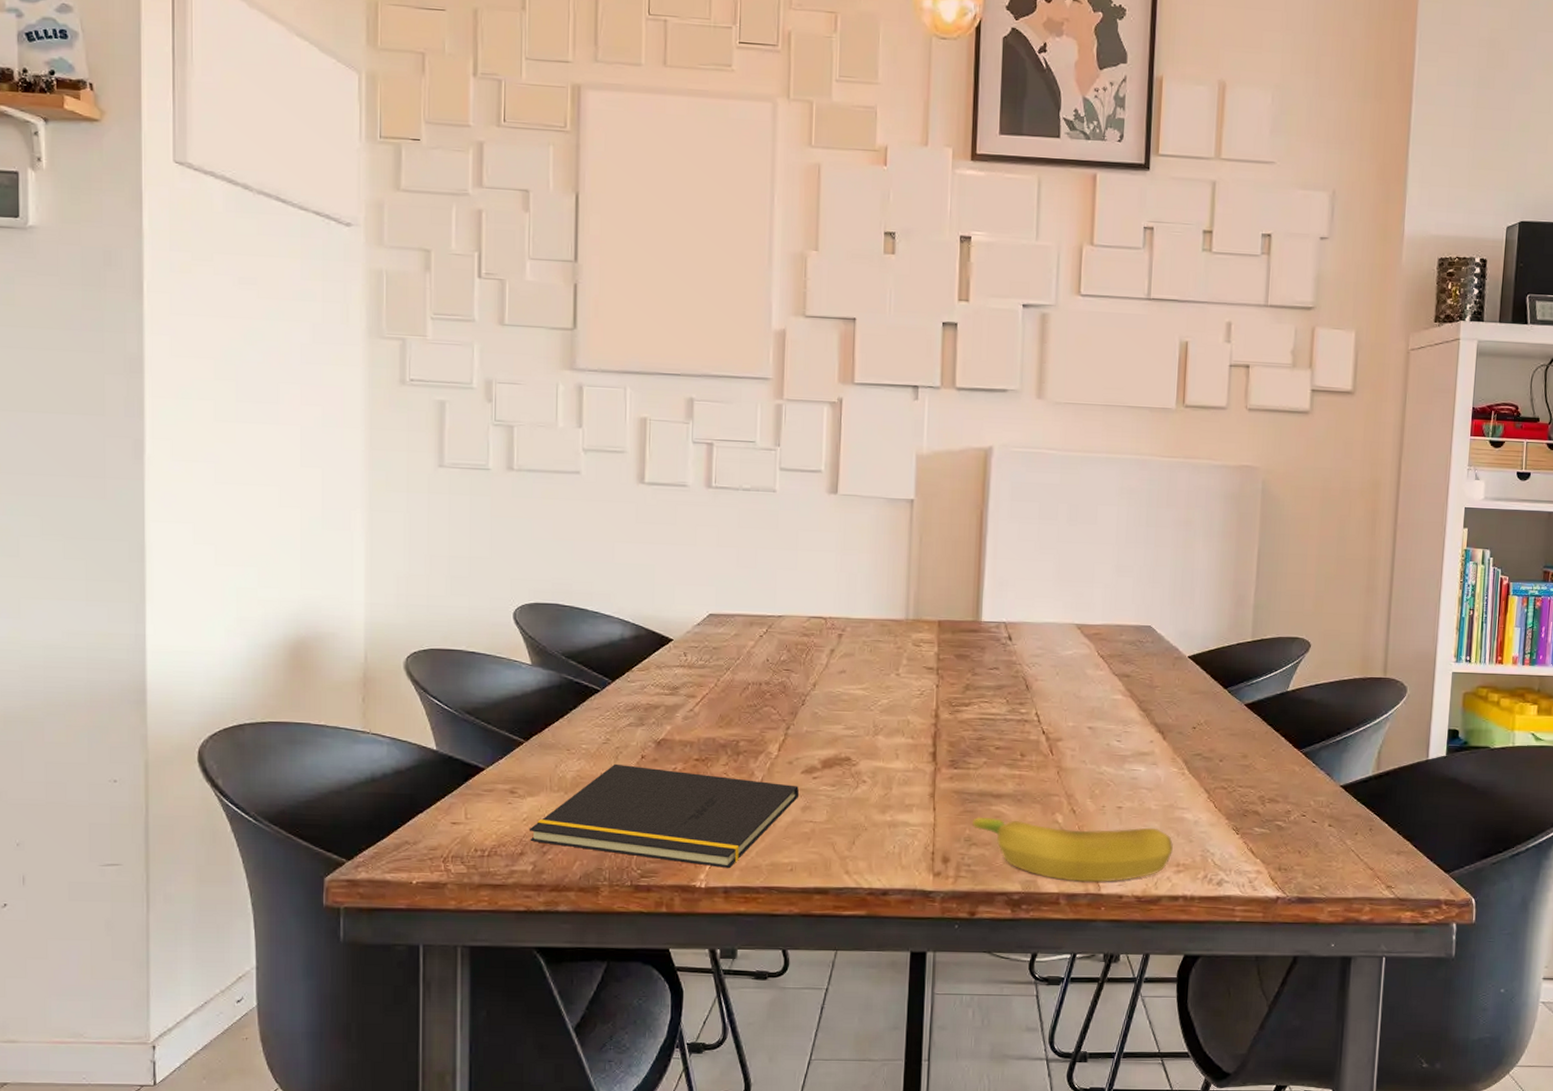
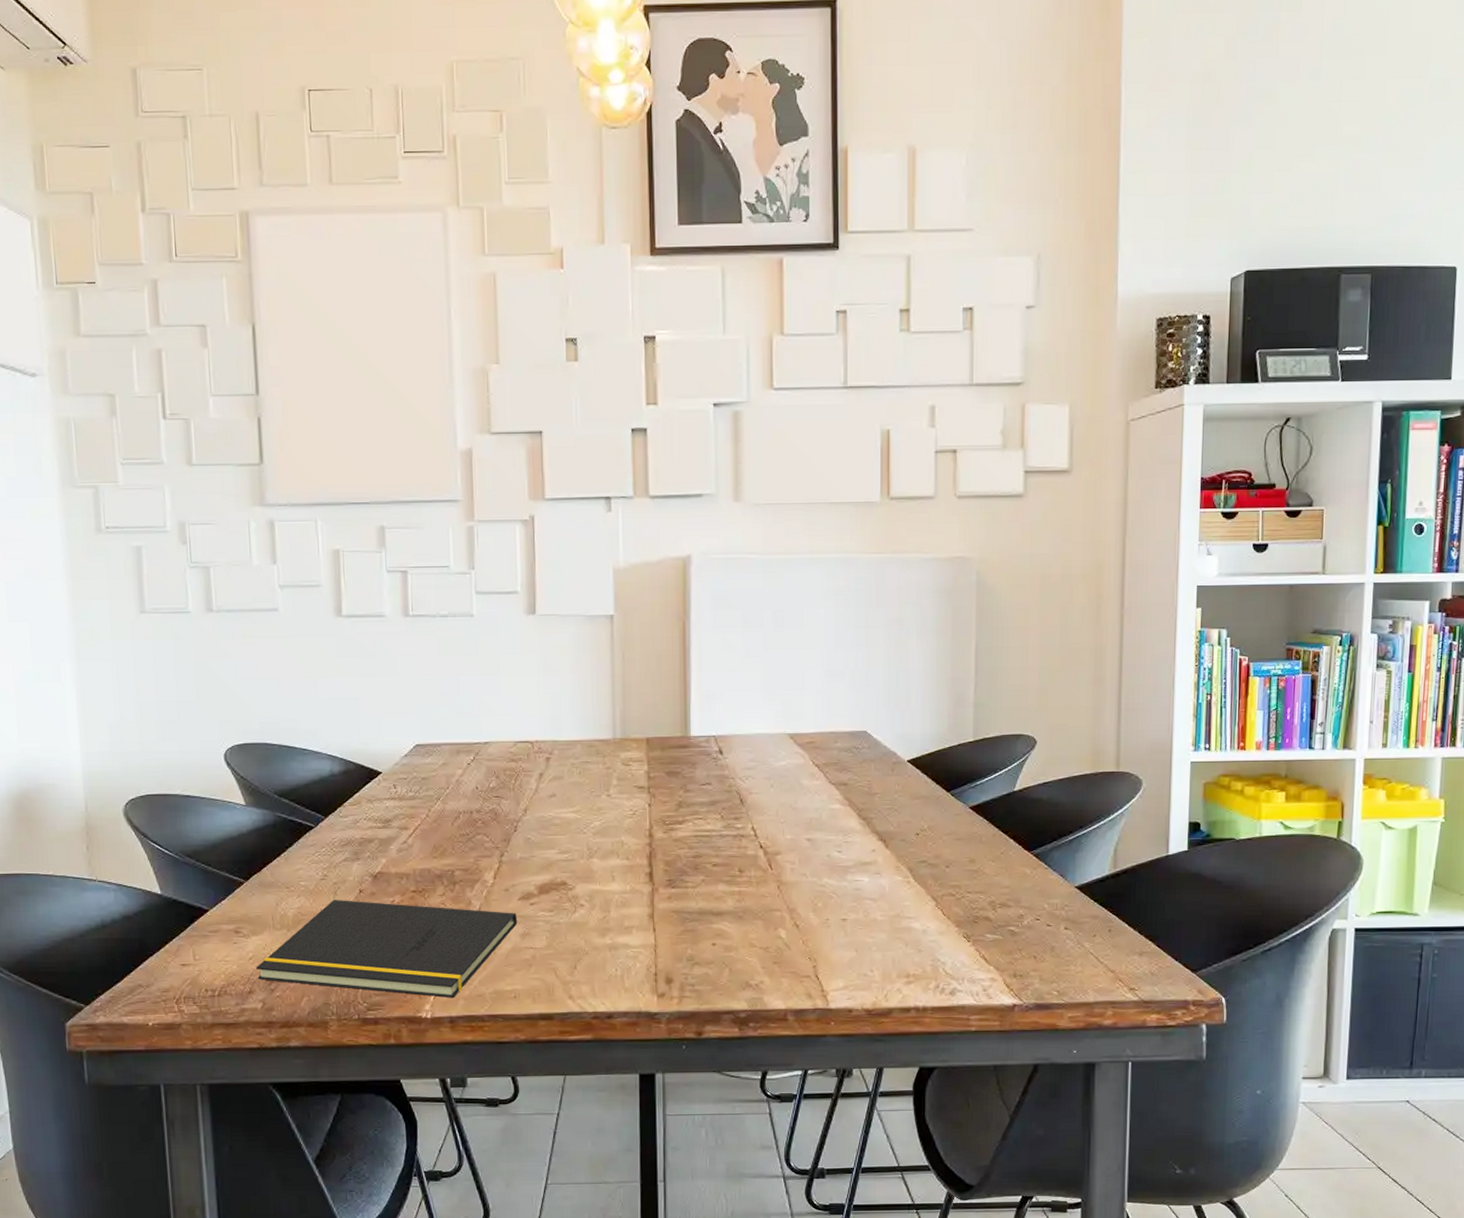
banana: present [973,816,1173,882] -> none [694,935,902,997]

